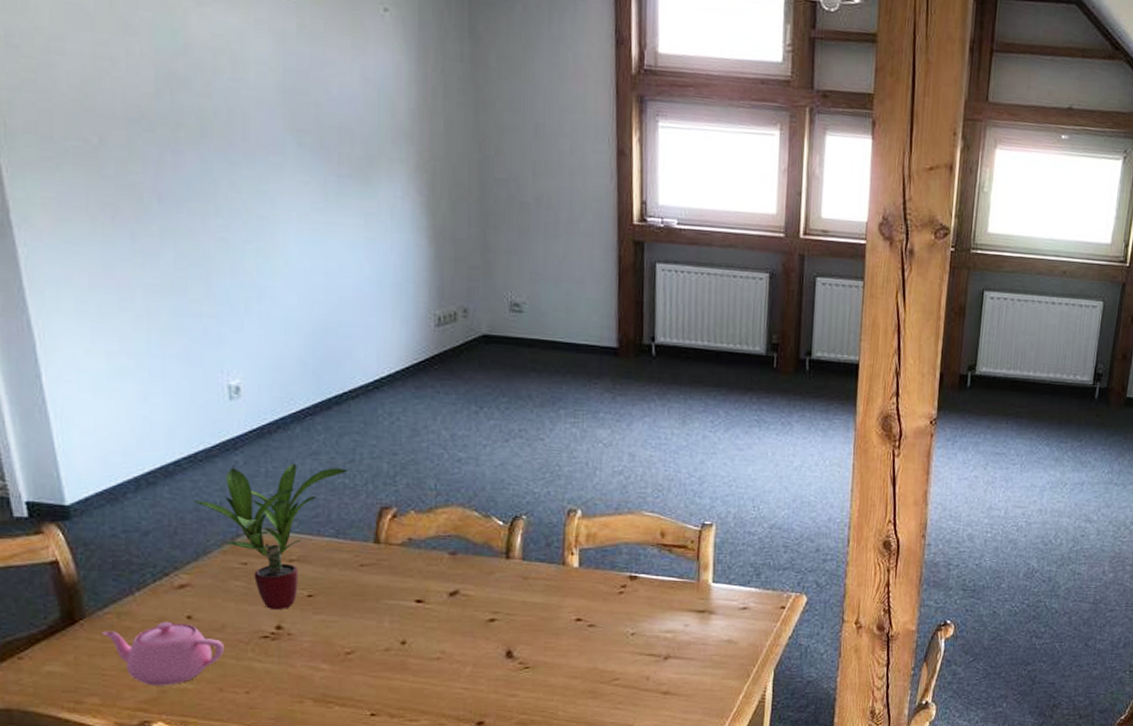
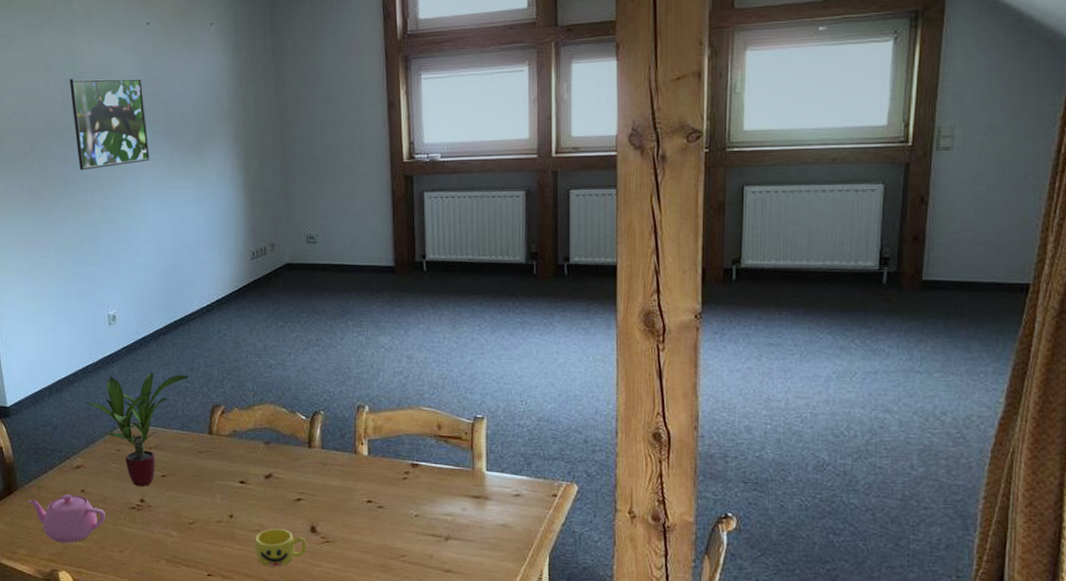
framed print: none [165,49,294,185] -> present [69,77,150,171]
cup: none [434,655,501,700] -> present [254,528,307,567]

